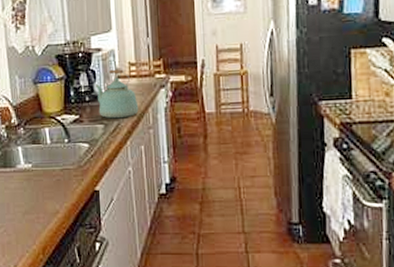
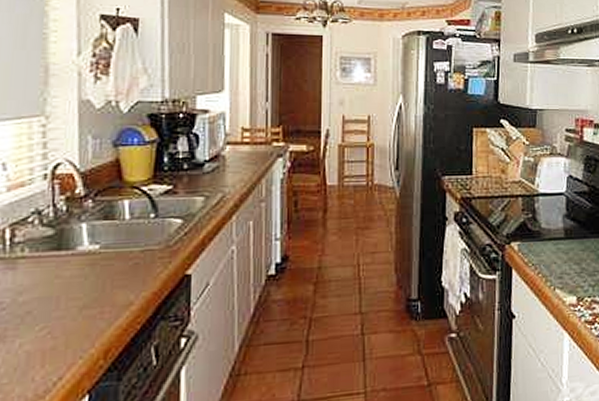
kettle: present [96,69,139,119] -> none [198,134,250,190]

